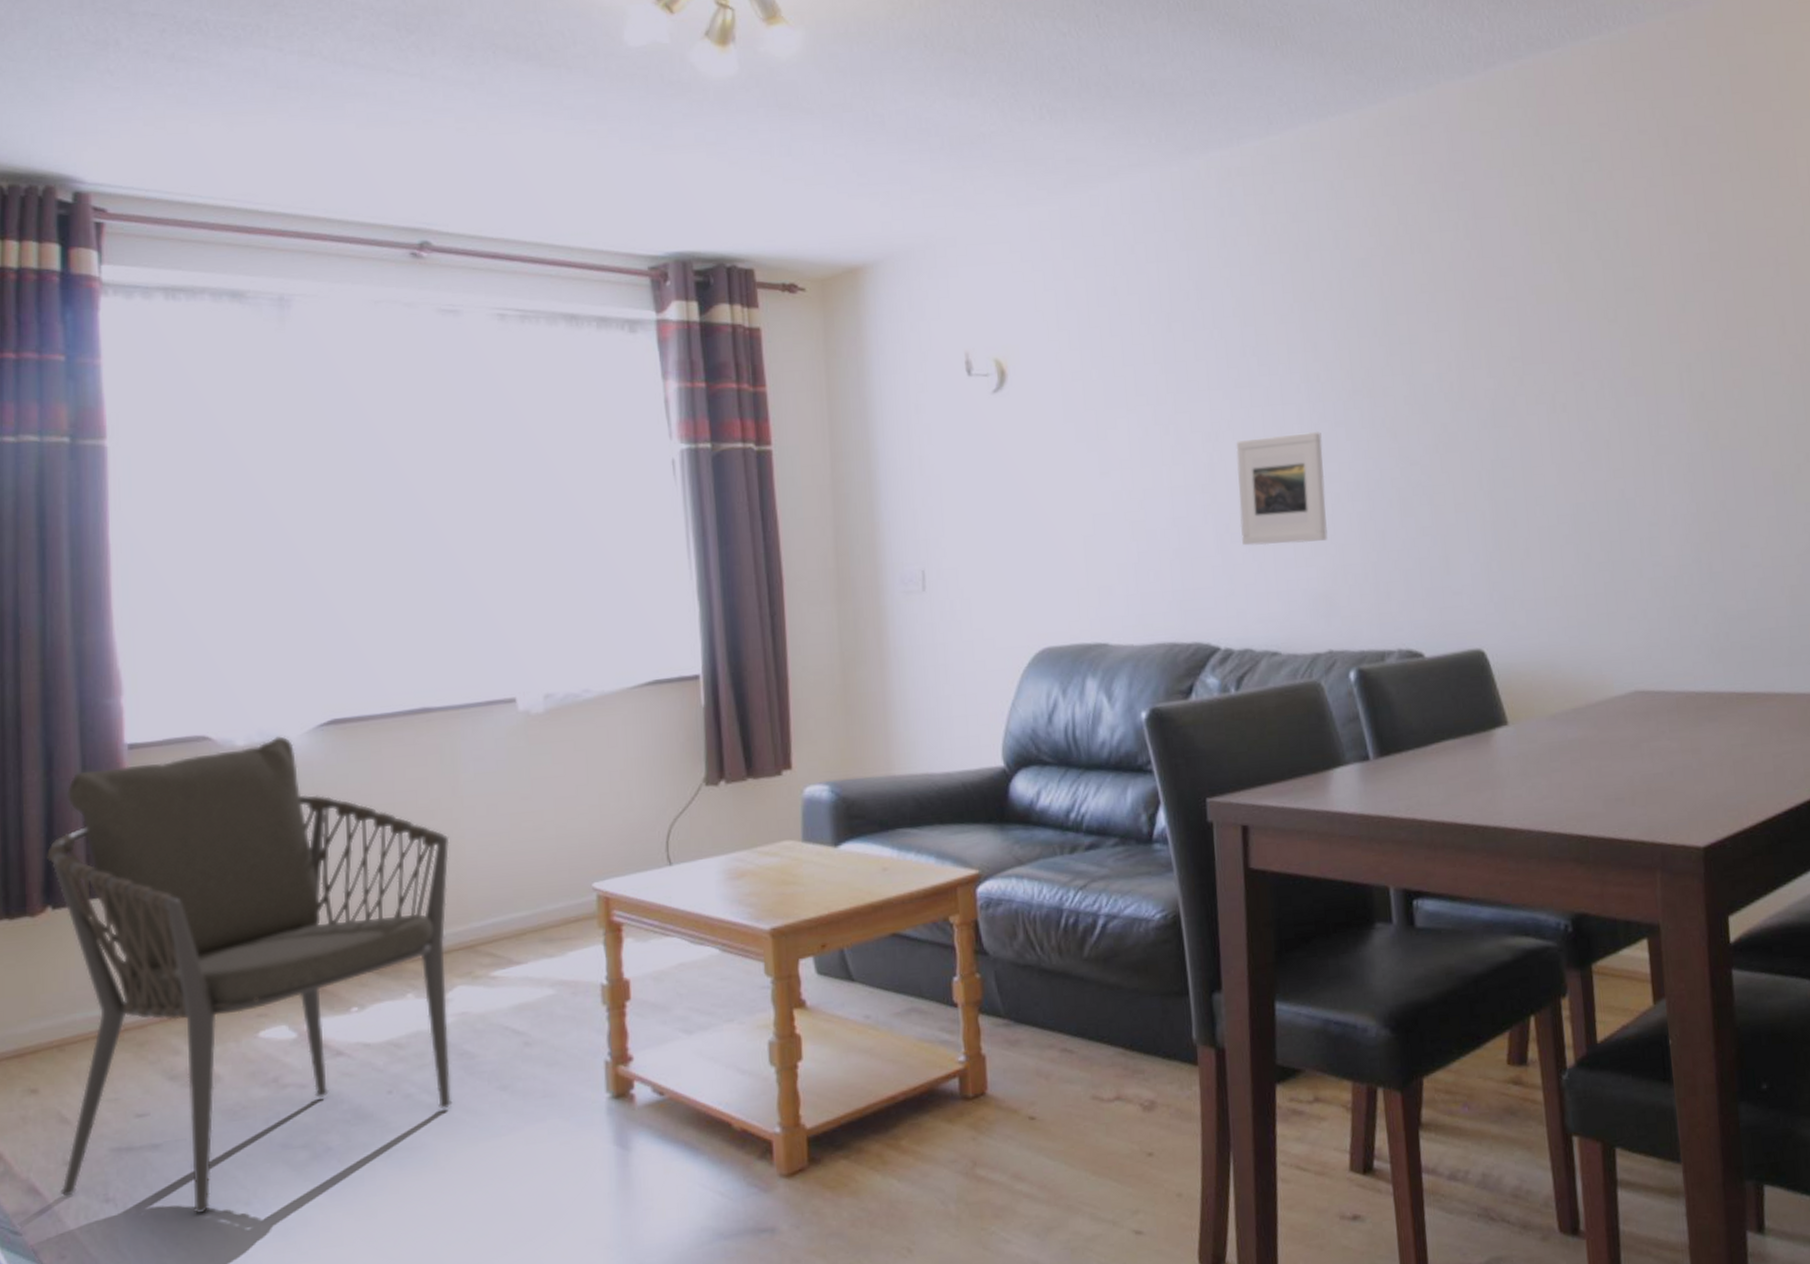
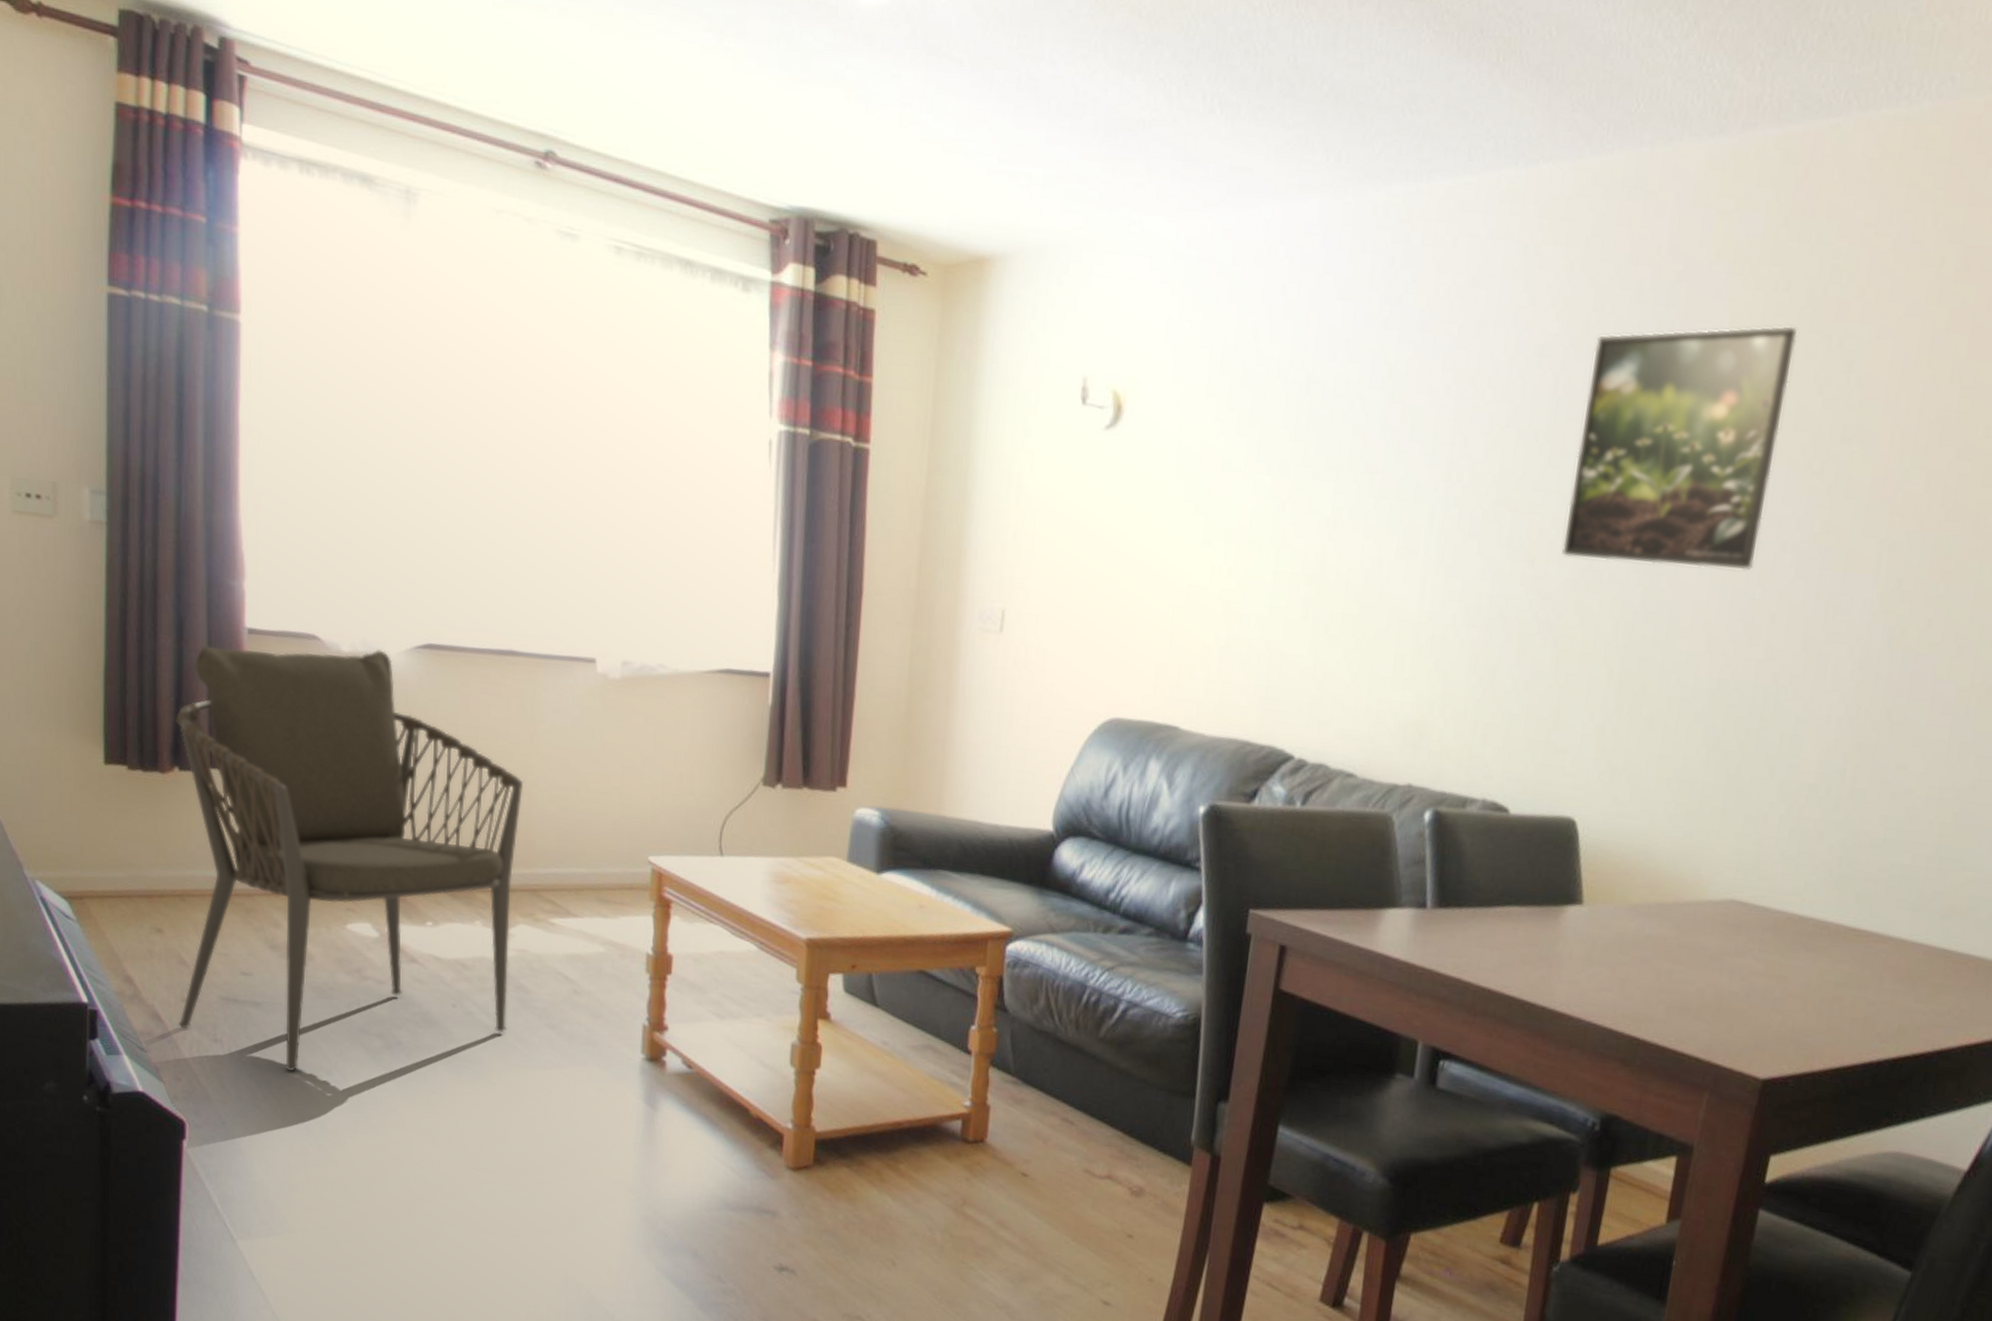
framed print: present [1236,431,1328,546] -> none [1340,532,1451,665]
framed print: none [1407,210,1581,426] -> present [1562,325,1797,571]

